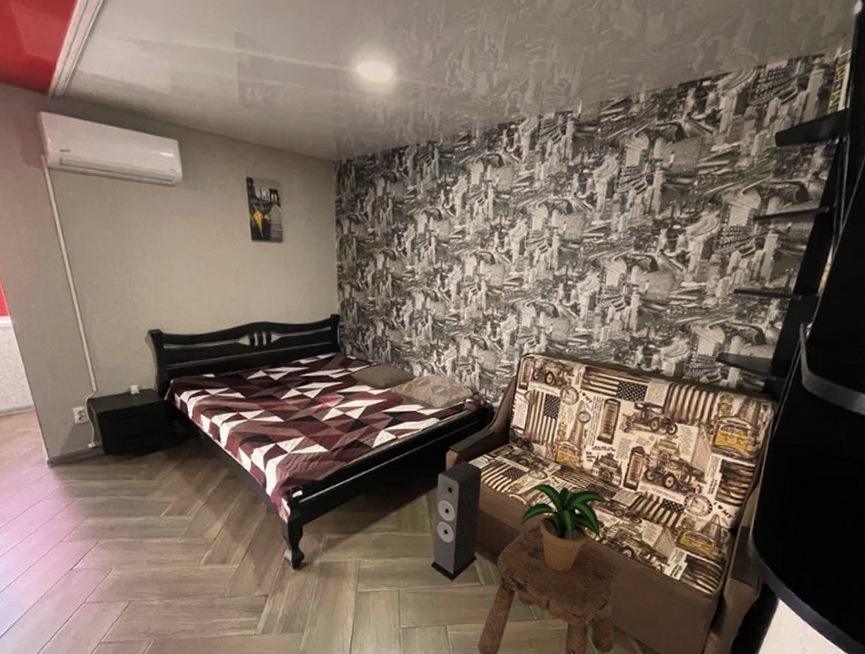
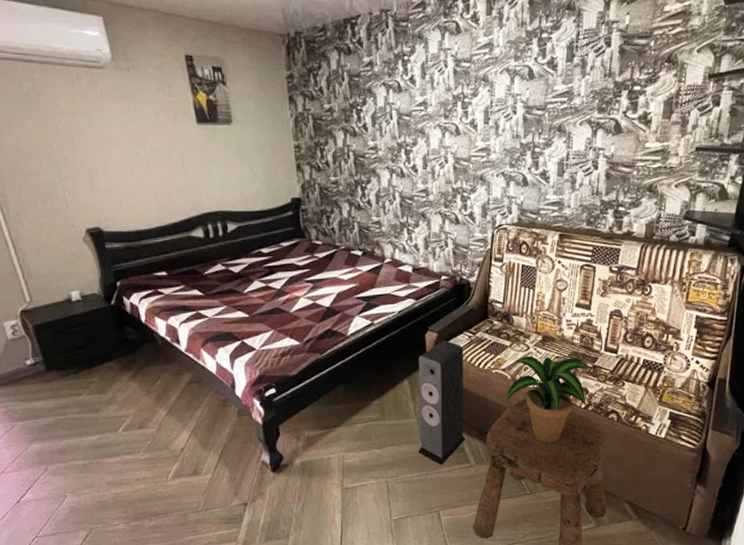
pillow: present [351,365,417,391] -> none [318,248,388,275]
decorative pillow: present [388,375,481,410] -> none [359,254,457,290]

